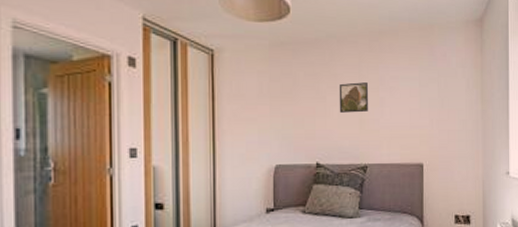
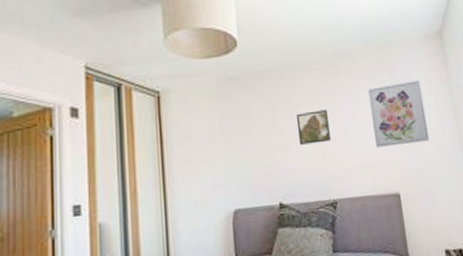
wall art: none [408,62,456,122] -> present [368,79,430,147]

